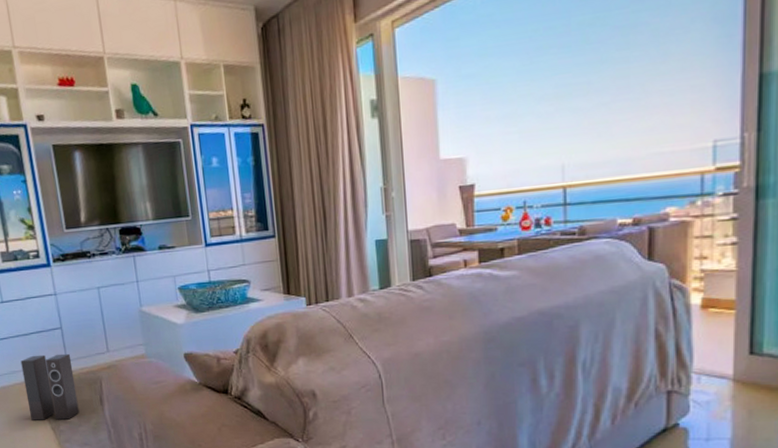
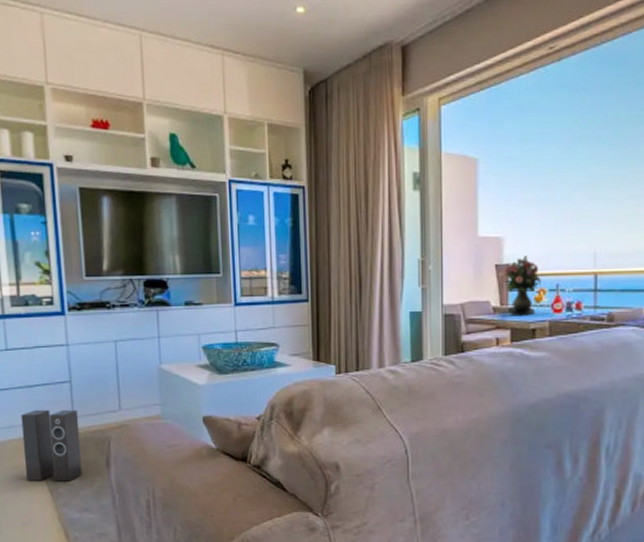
bouquet: none [468,174,507,237] -> present [503,256,541,316]

